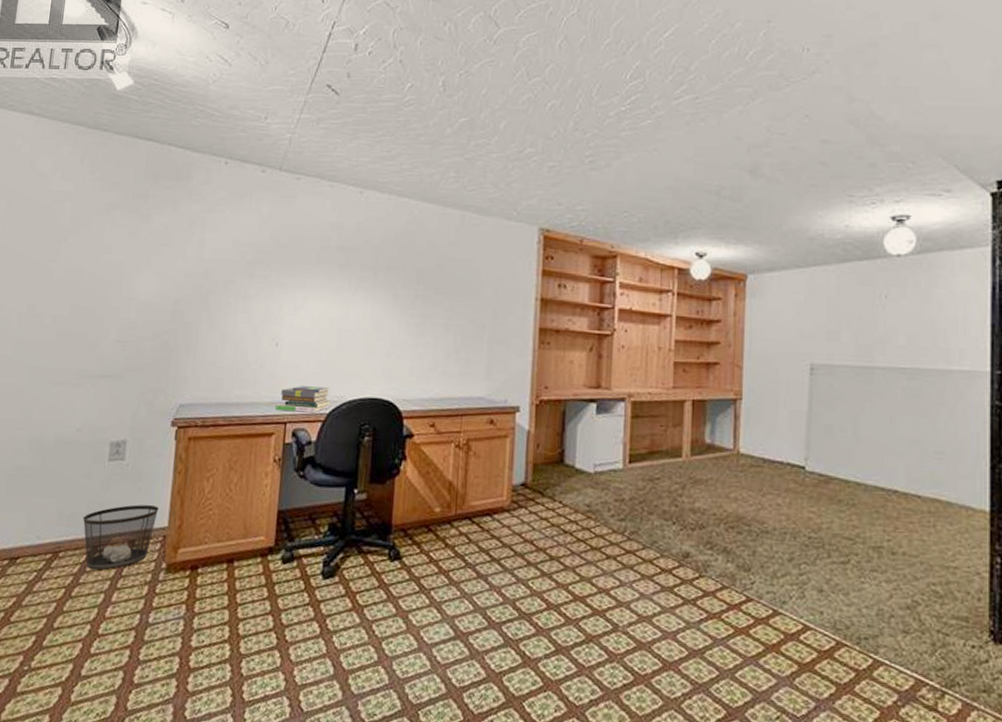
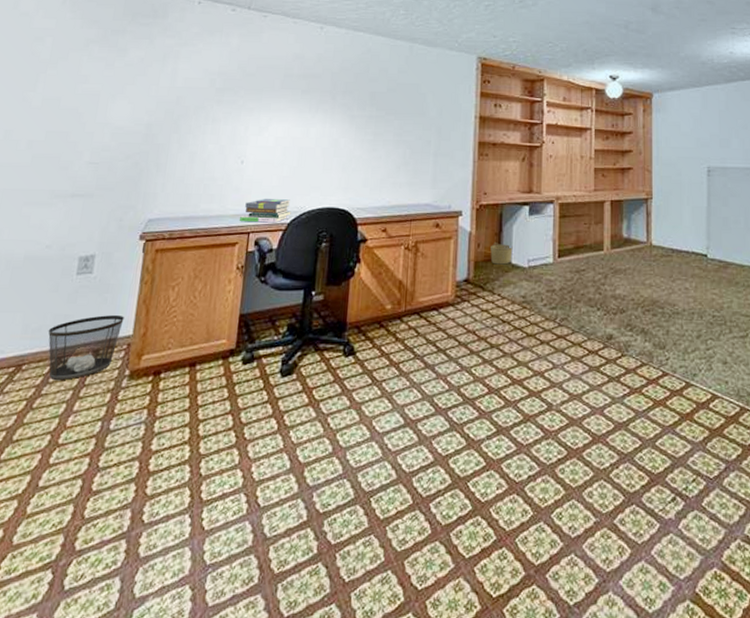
basket: none [551,443,577,469] -> present [490,243,513,265]

